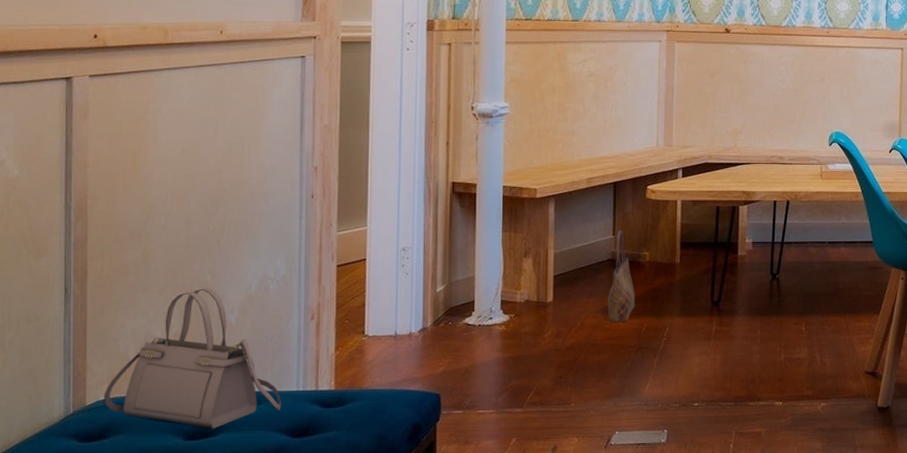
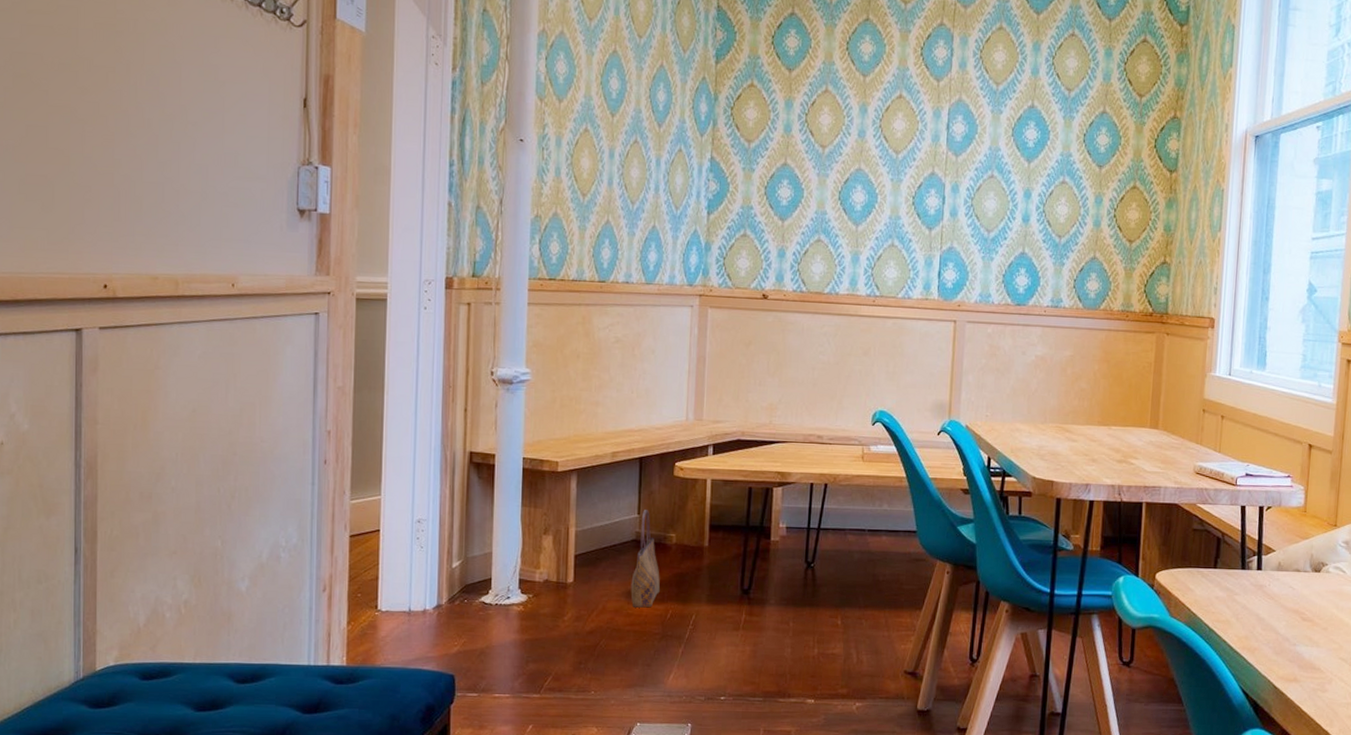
handbag: present [103,287,281,429] -> none [113,553,292,701]

